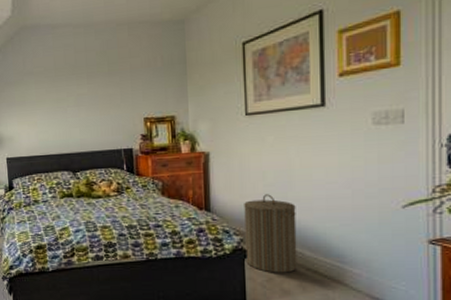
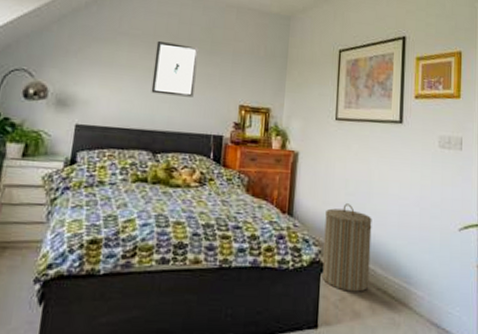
wall art: none [58,71,100,121] -> present [151,41,199,97]

